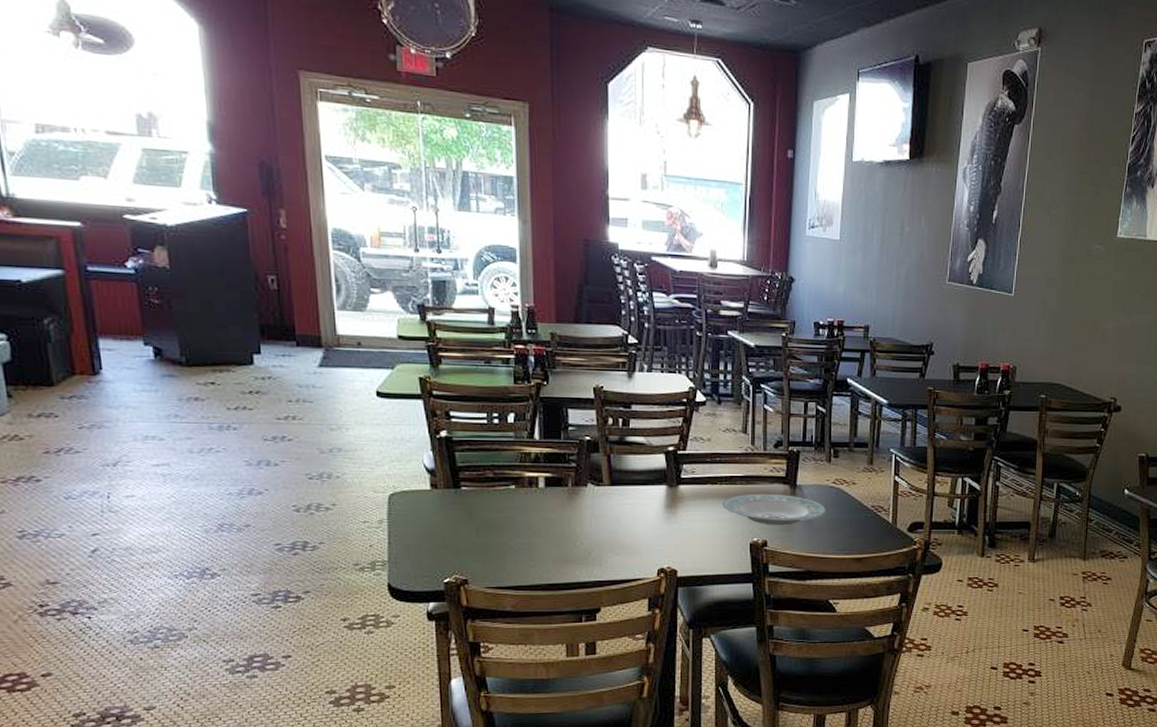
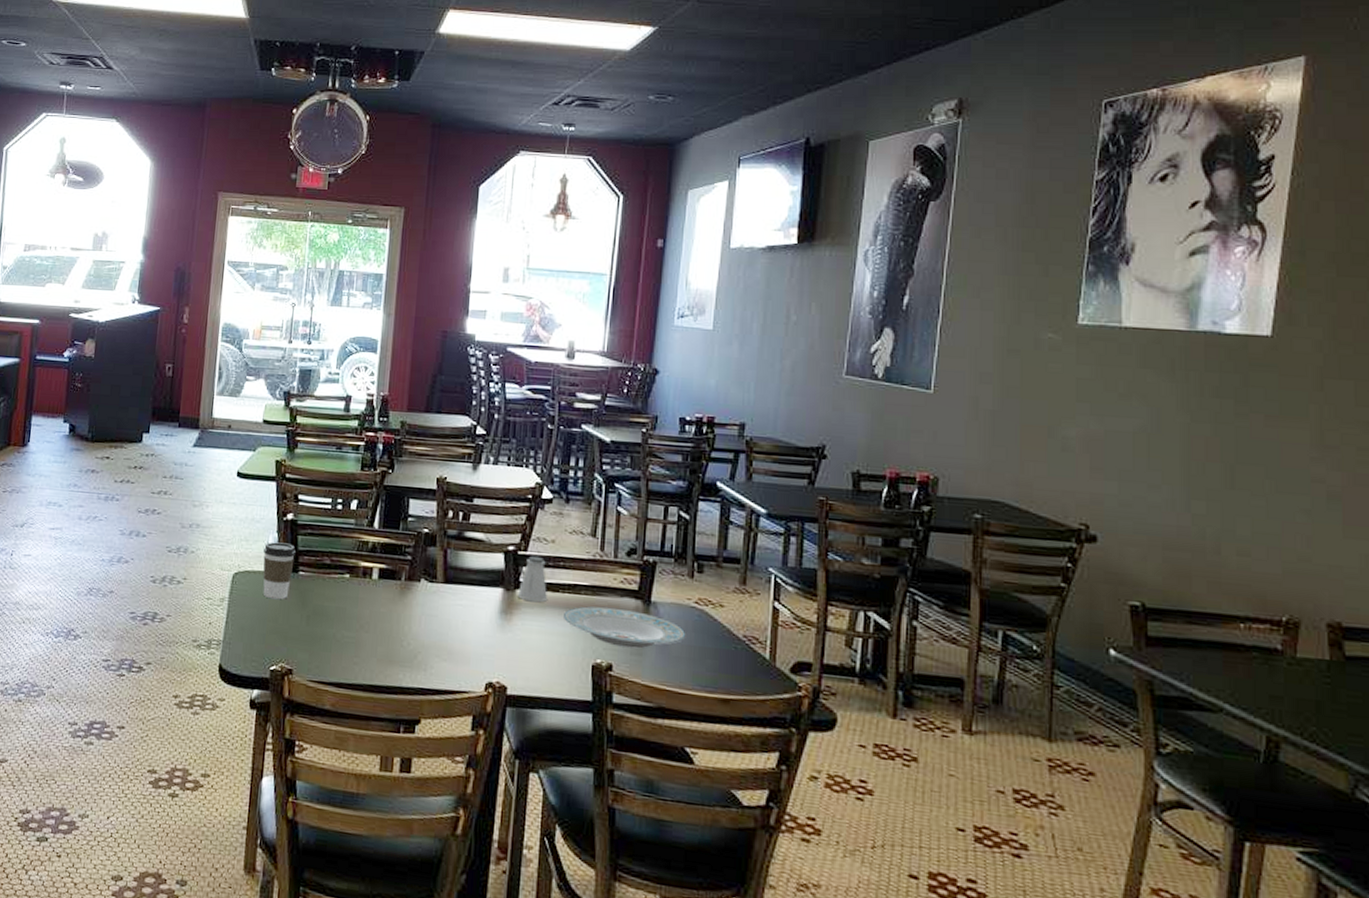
coffee cup: none [419,460,455,516] -> present [263,542,296,600]
saltshaker: none [681,454,707,495] -> present [518,555,547,603]

